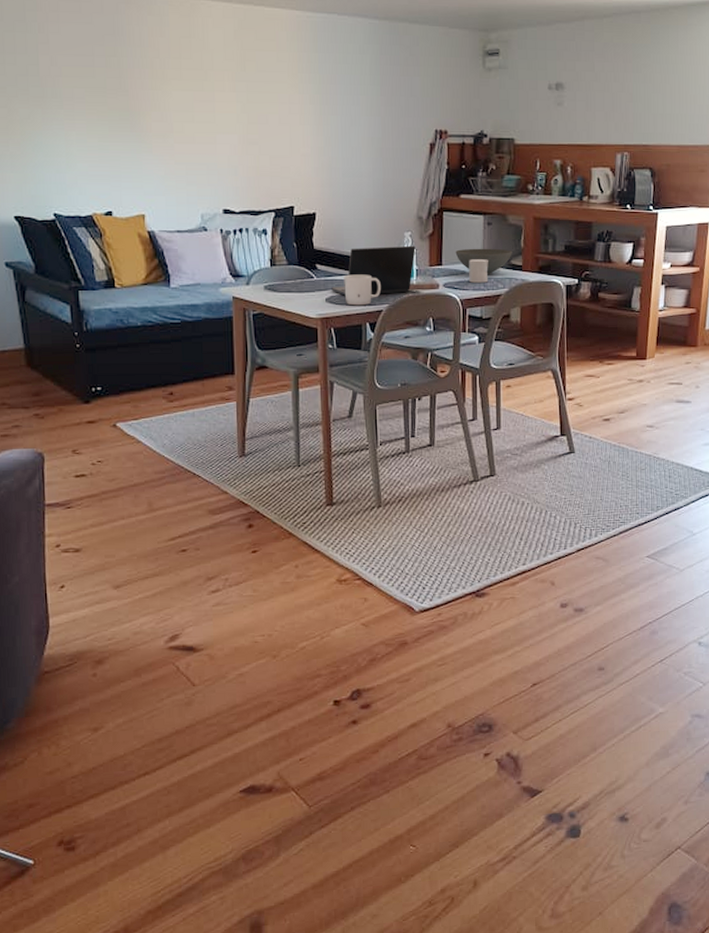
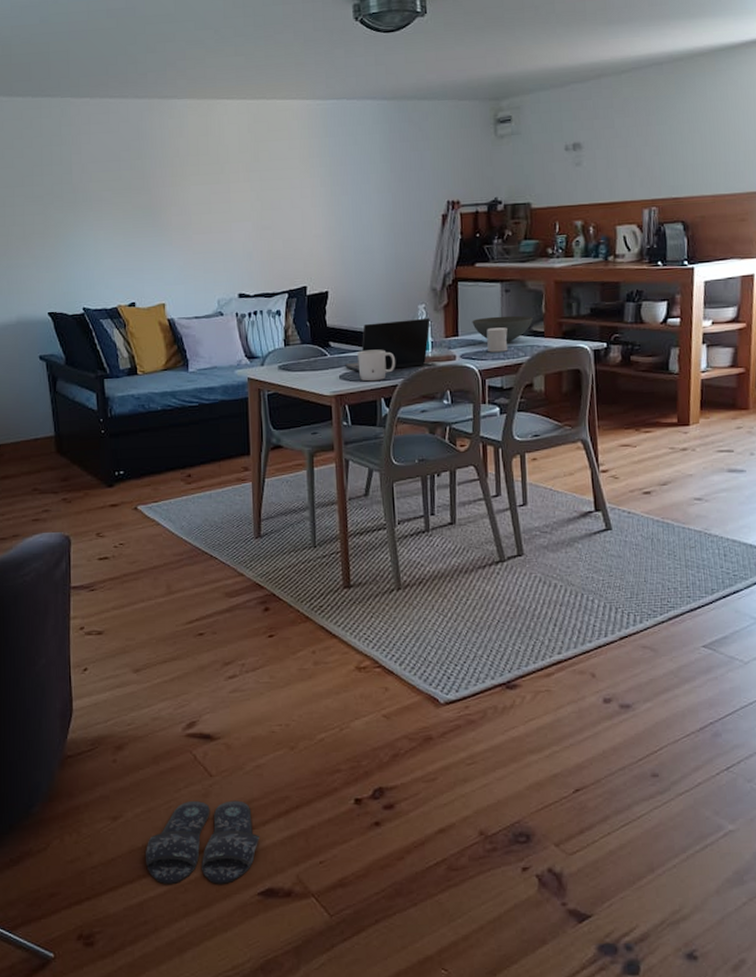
slippers: none [128,707,243,789] -> present [146,800,261,885]

